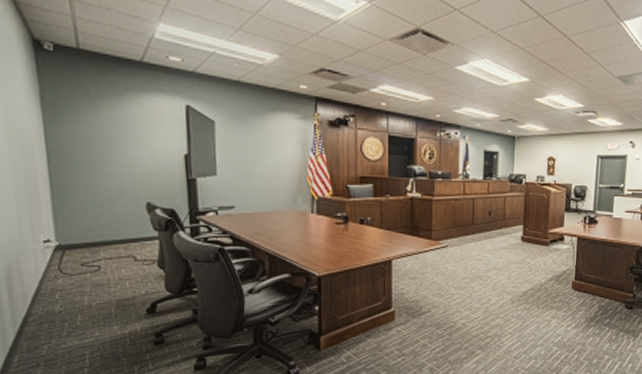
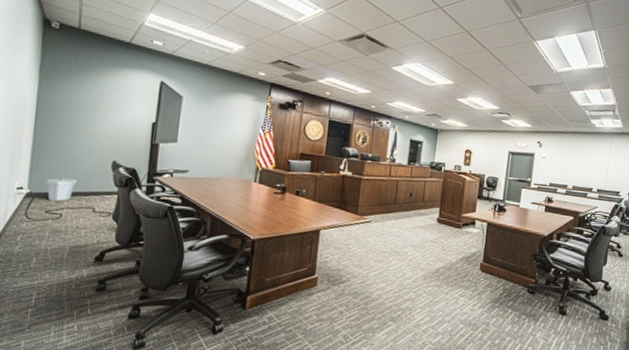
trash can: none [75,226,111,252] -> present [46,177,78,201]

